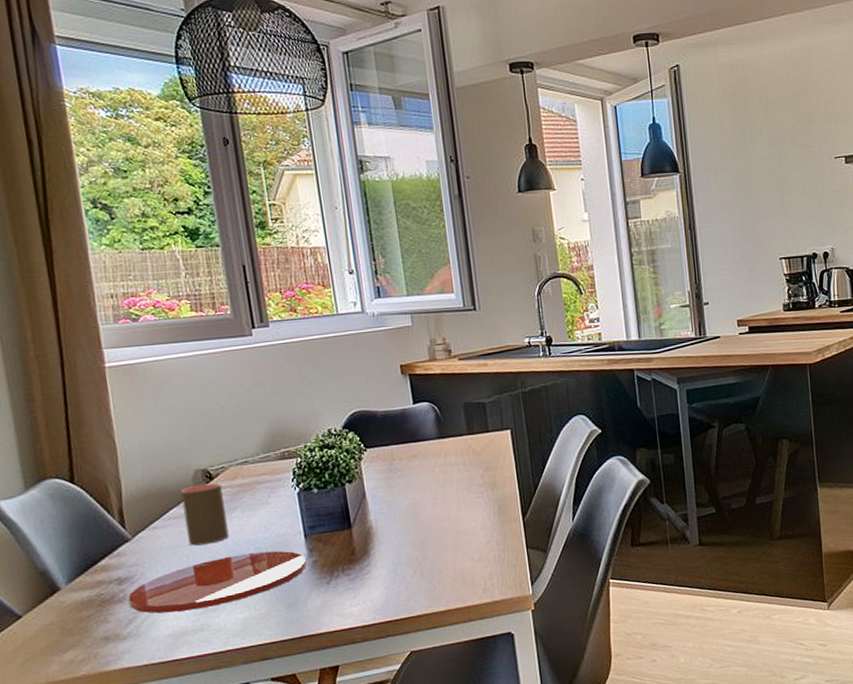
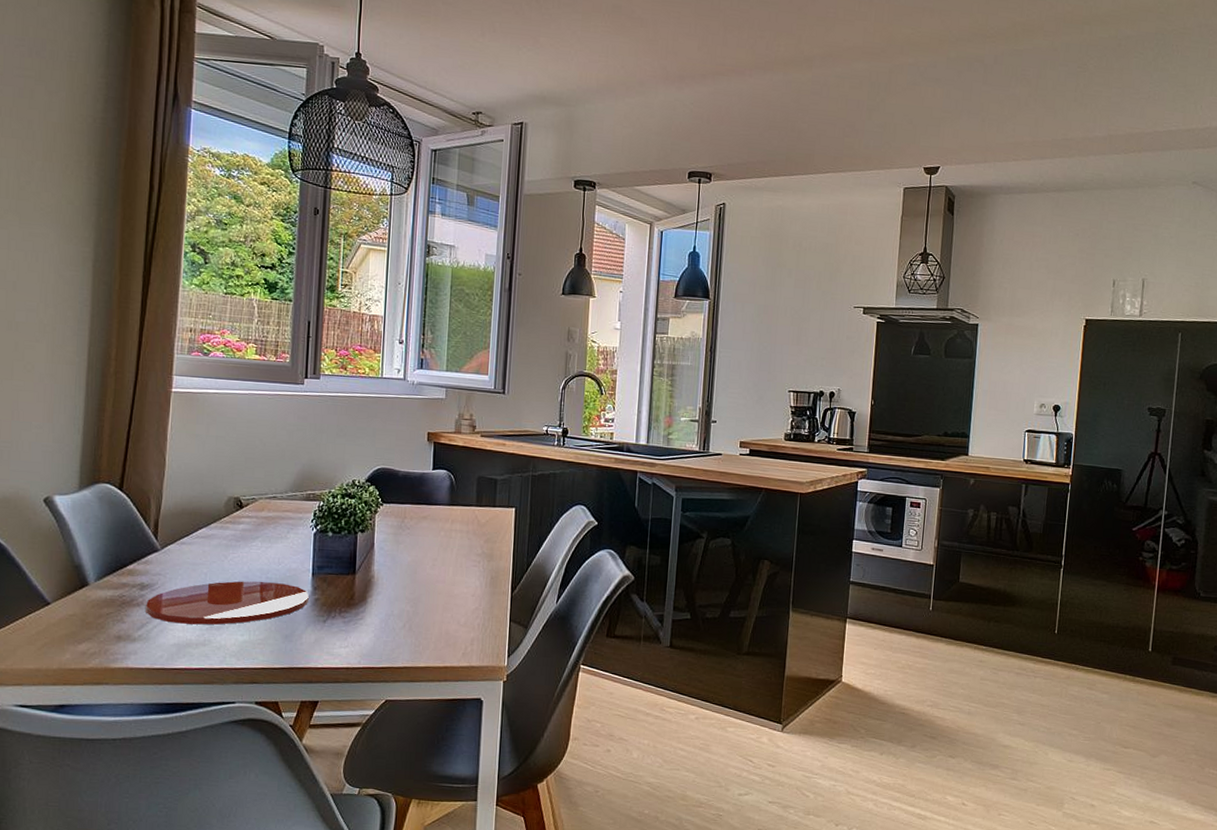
cup: present [180,482,229,546] -> none [209,510,250,567]

